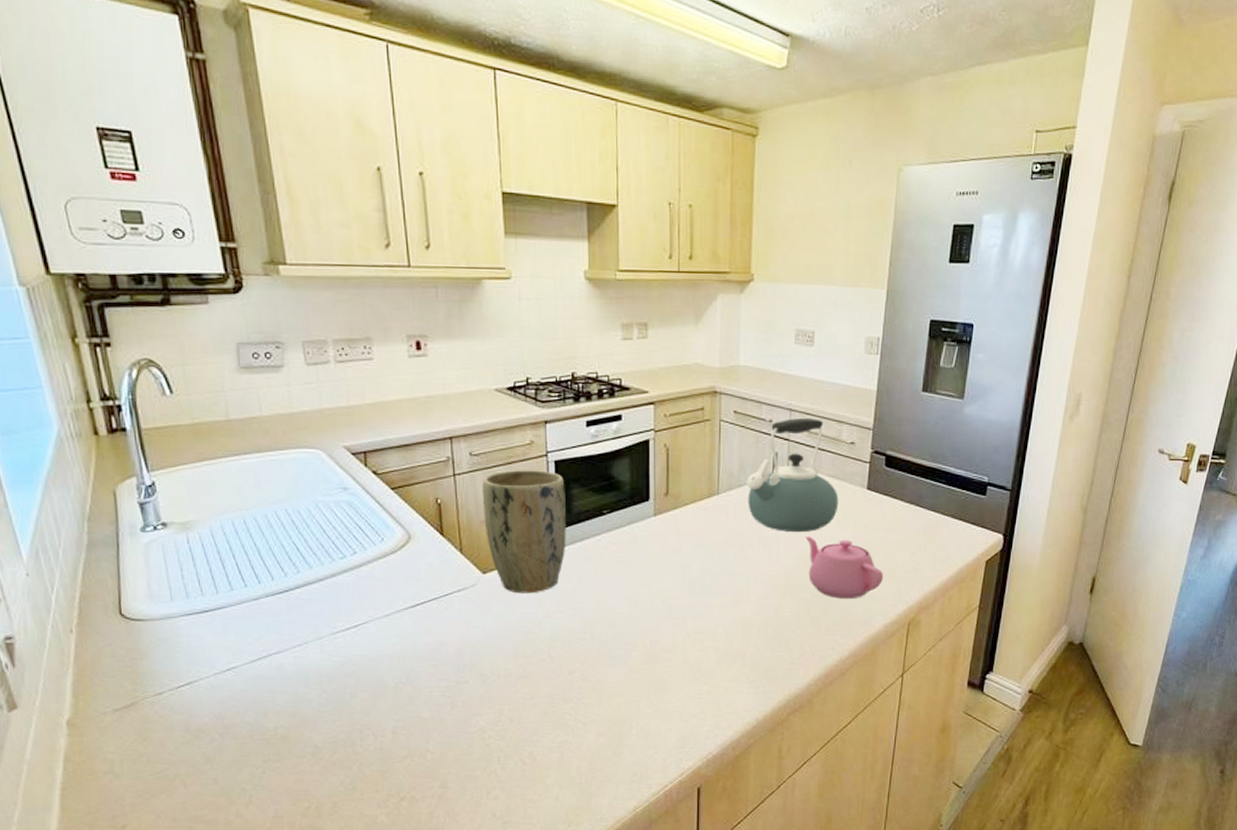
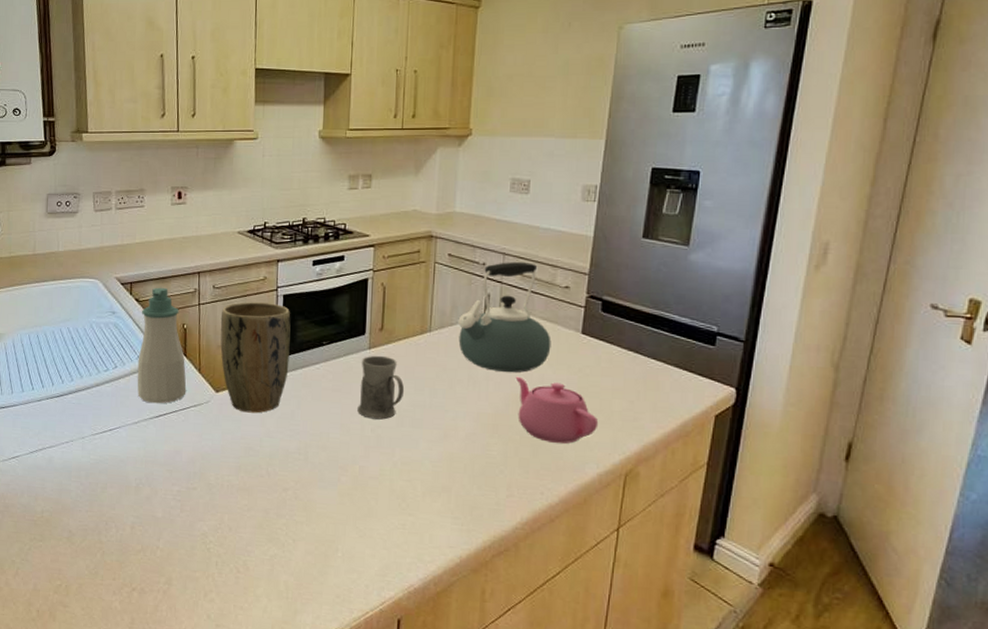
soap bottle: none [381,456,447,592] -> present [137,287,187,404]
mug: none [645,522,694,590] -> present [357,355,405,420]

